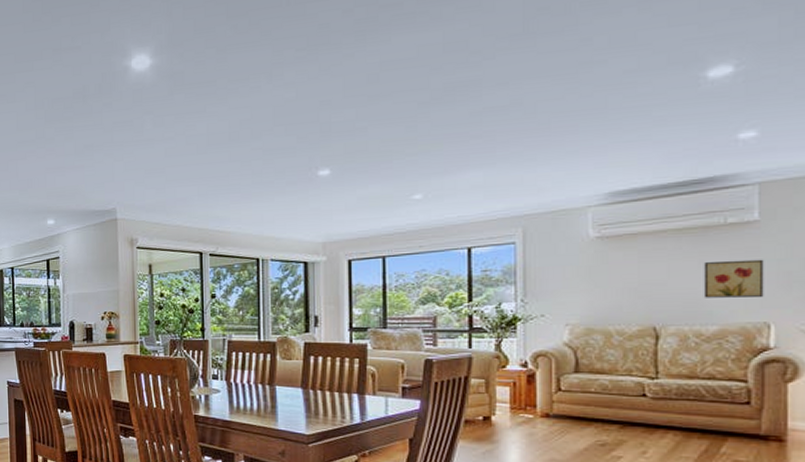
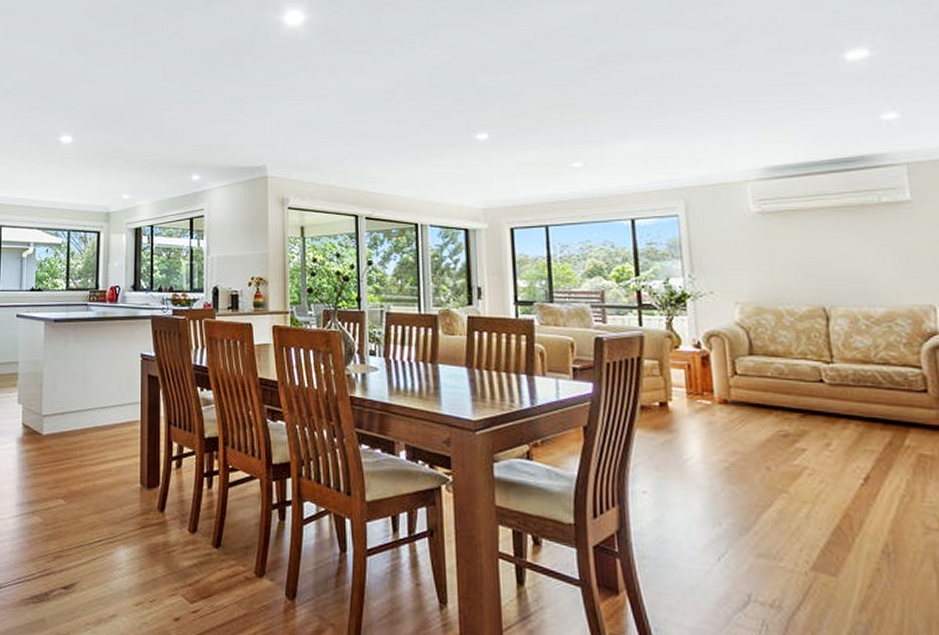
wall art: present [703,259,764,298] -> none [864,240,926,278]

